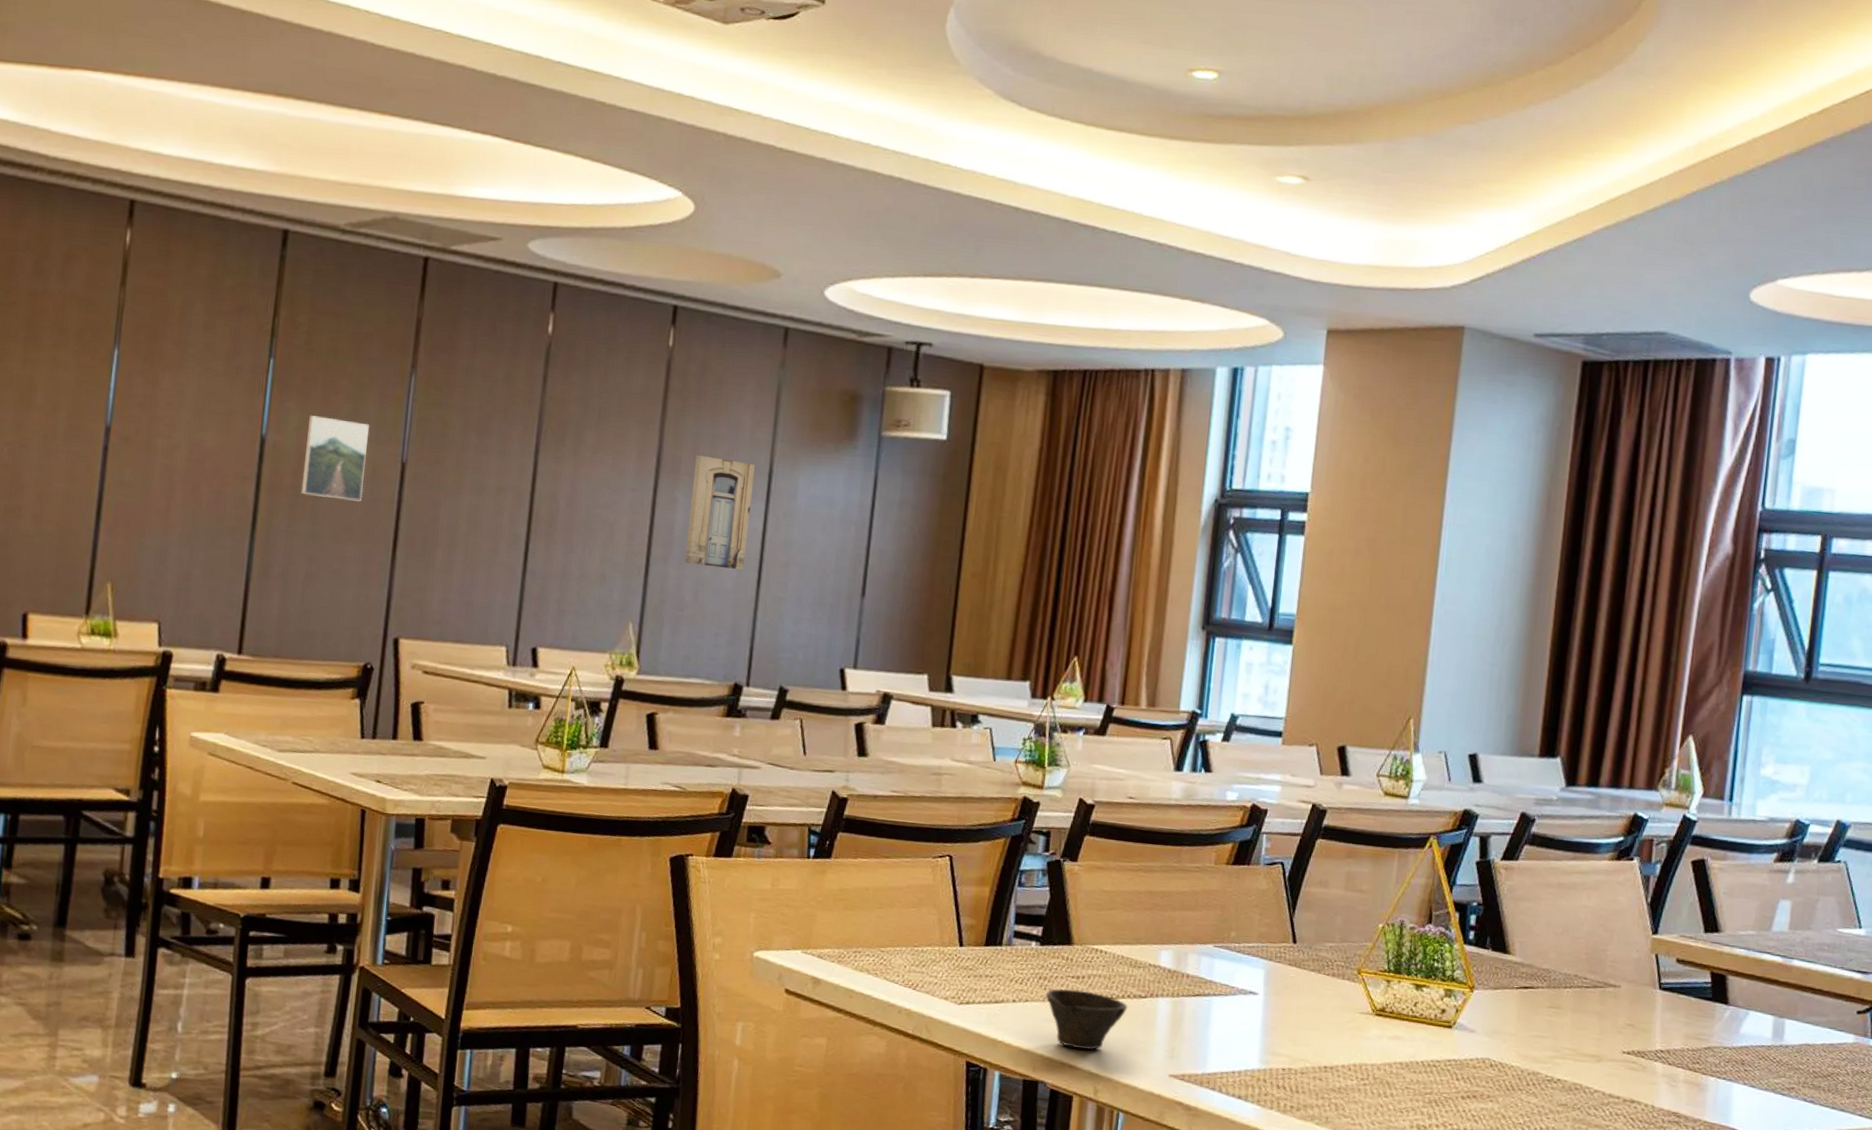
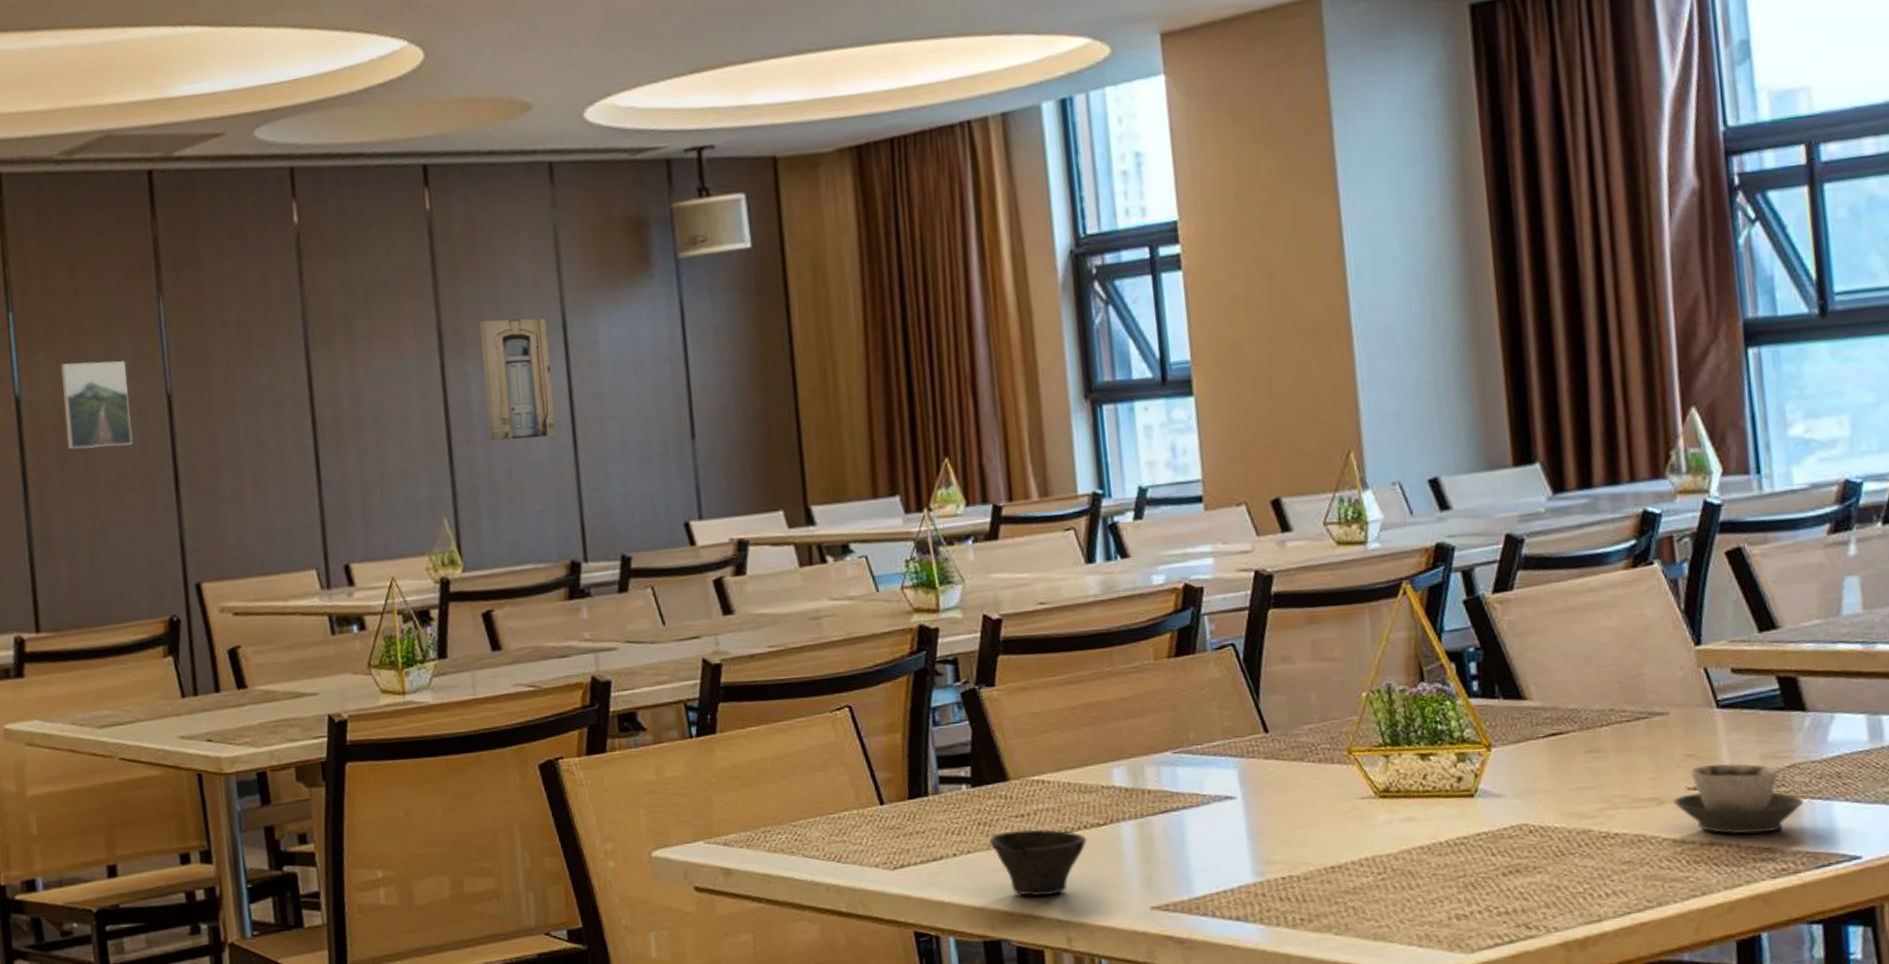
cup: none [1609,1034,1711,1100] -> present [1673,763,1804,835]

